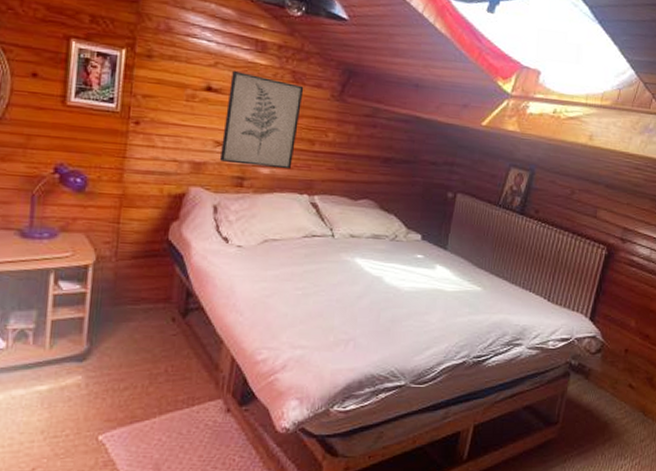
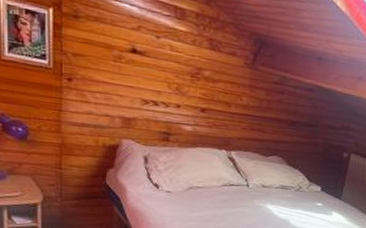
wall art: present [219,70,304,170] -> none [147,35,220,128]

